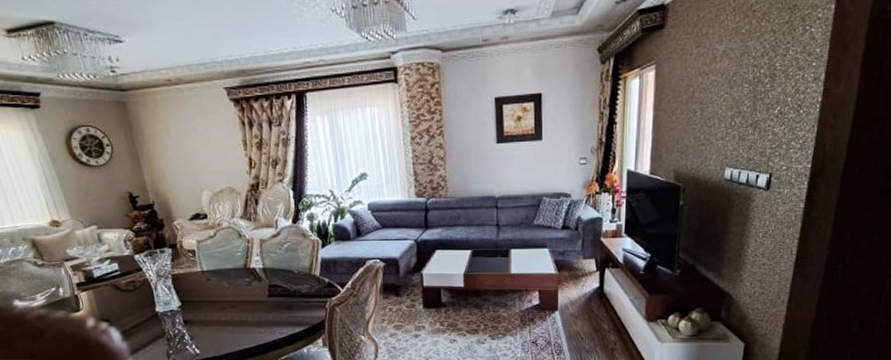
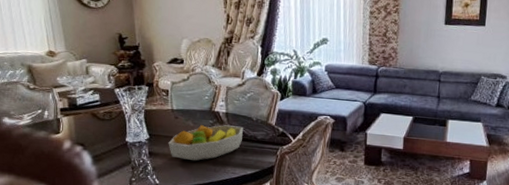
fruit bowl: none [203,281,285,325] -> present [168,125,243,161]

